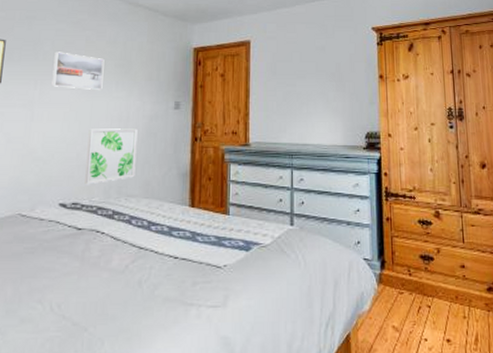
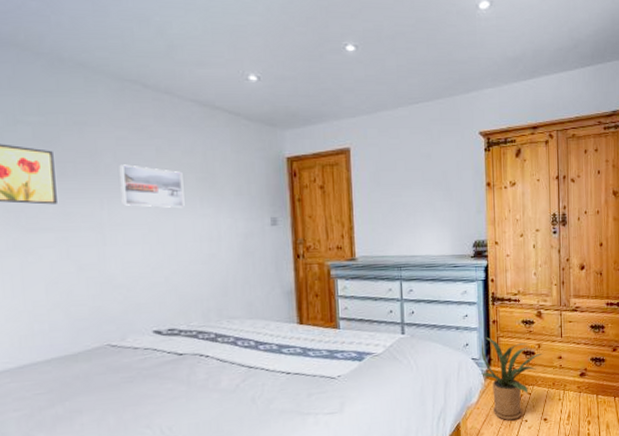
wall art: present [85,129,138,185] -> none [175,248,235,310]
house plant: none [373,236,444,337] -> present [480,337,544,421]

